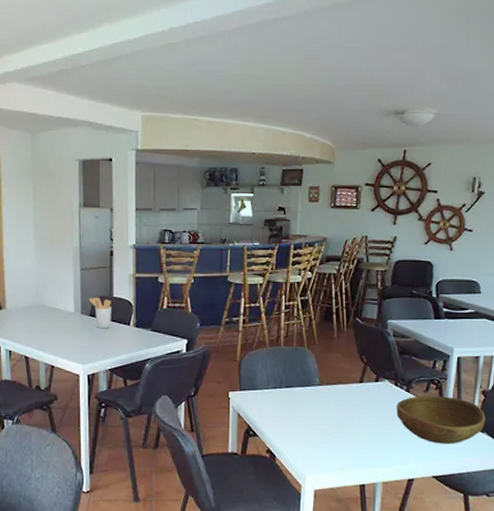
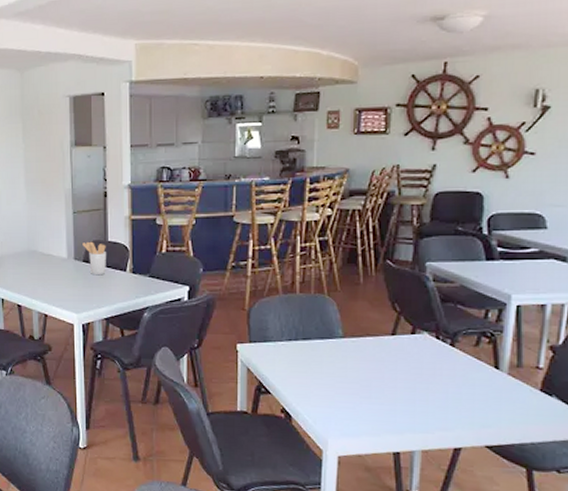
bowl: present [396,396,486,444] -> none [438,351,555,409]

